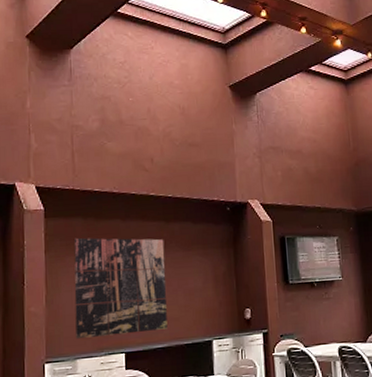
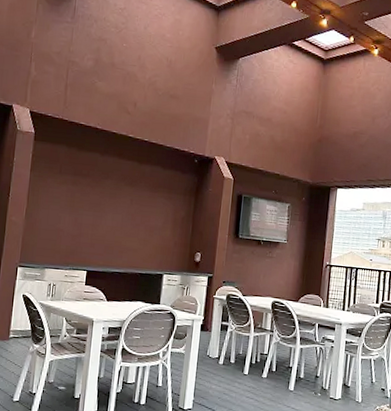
wall art: present [73,237,168,340] -> none [47,163,135,257]

